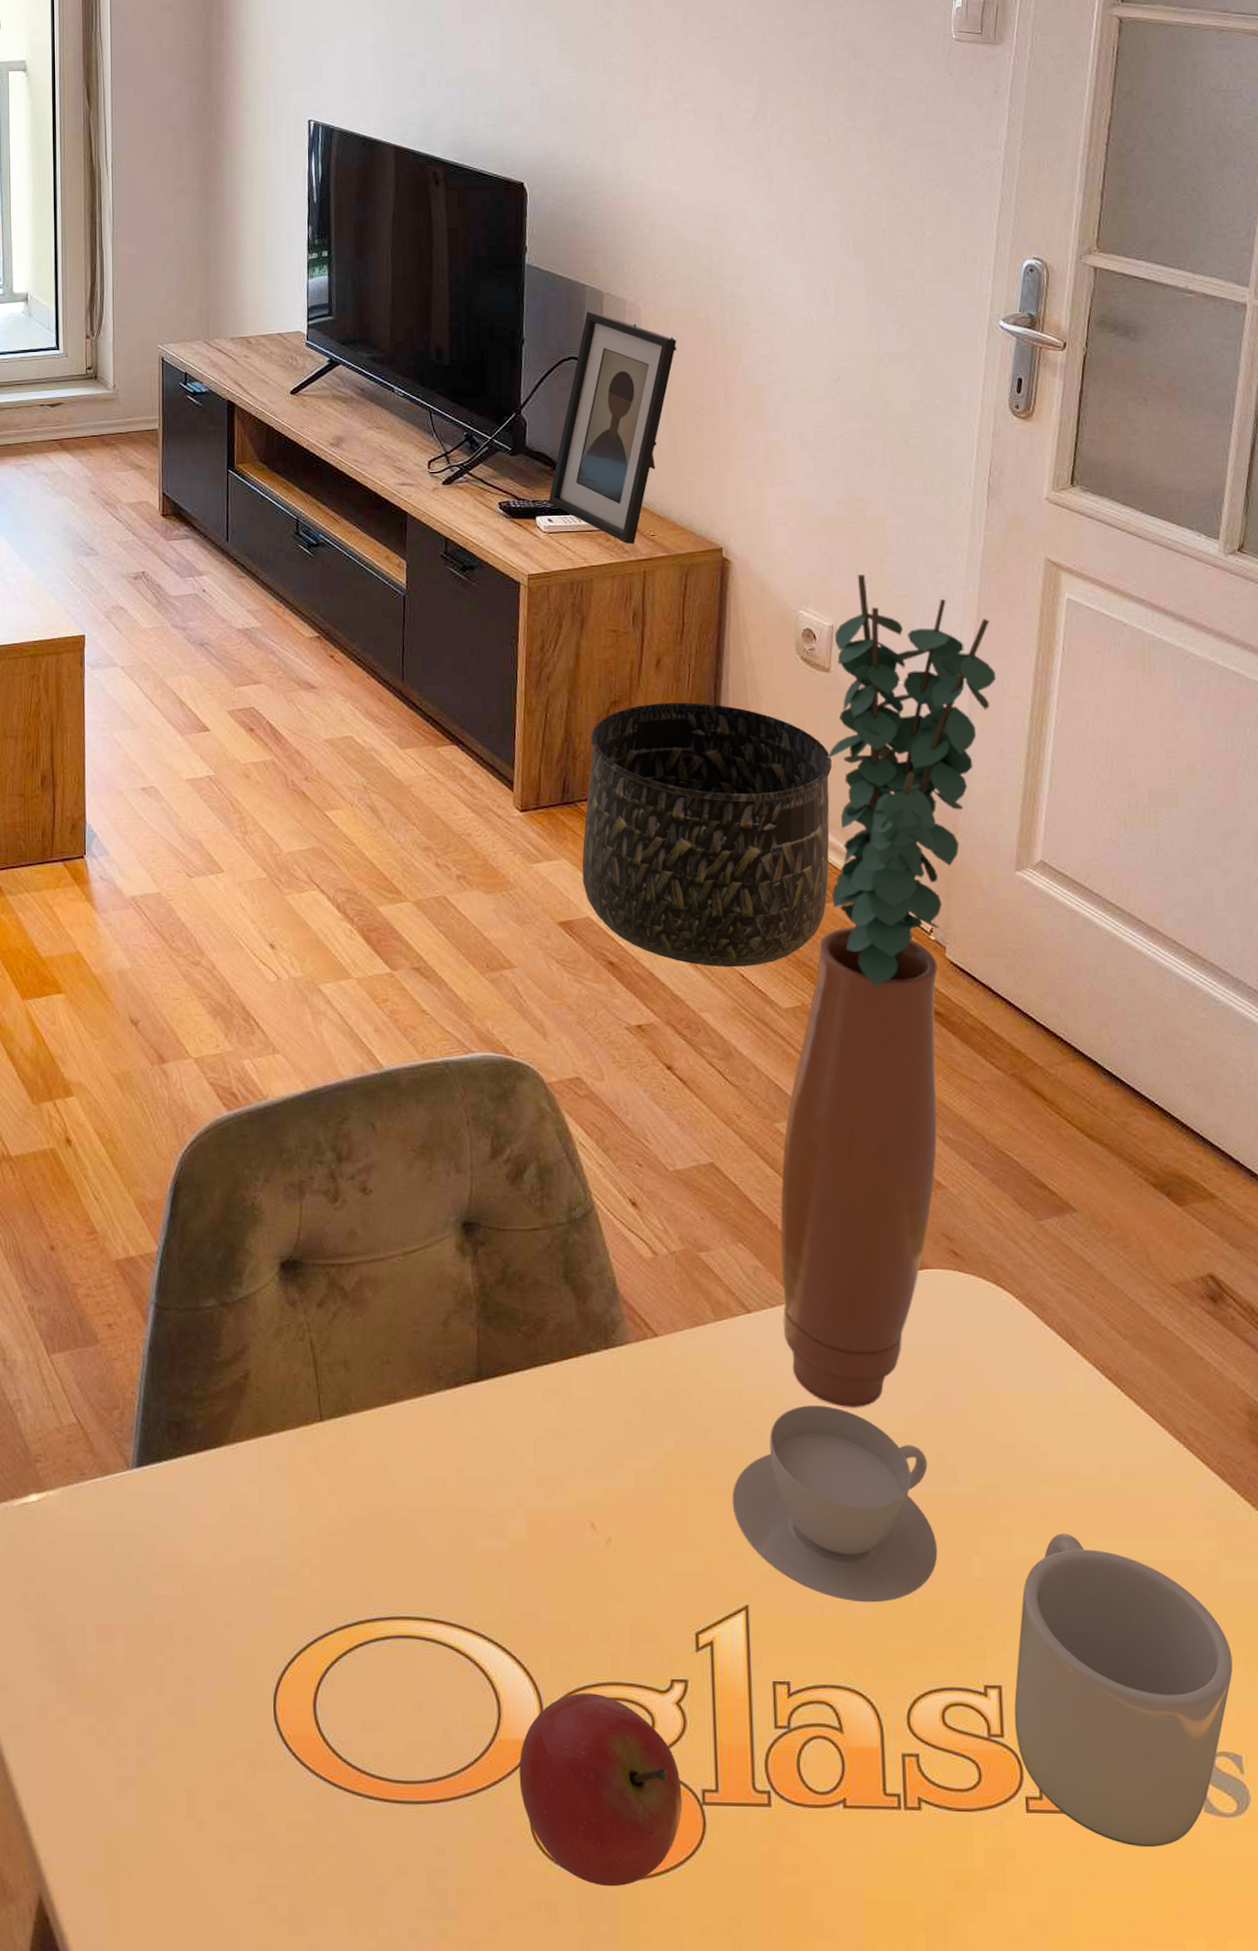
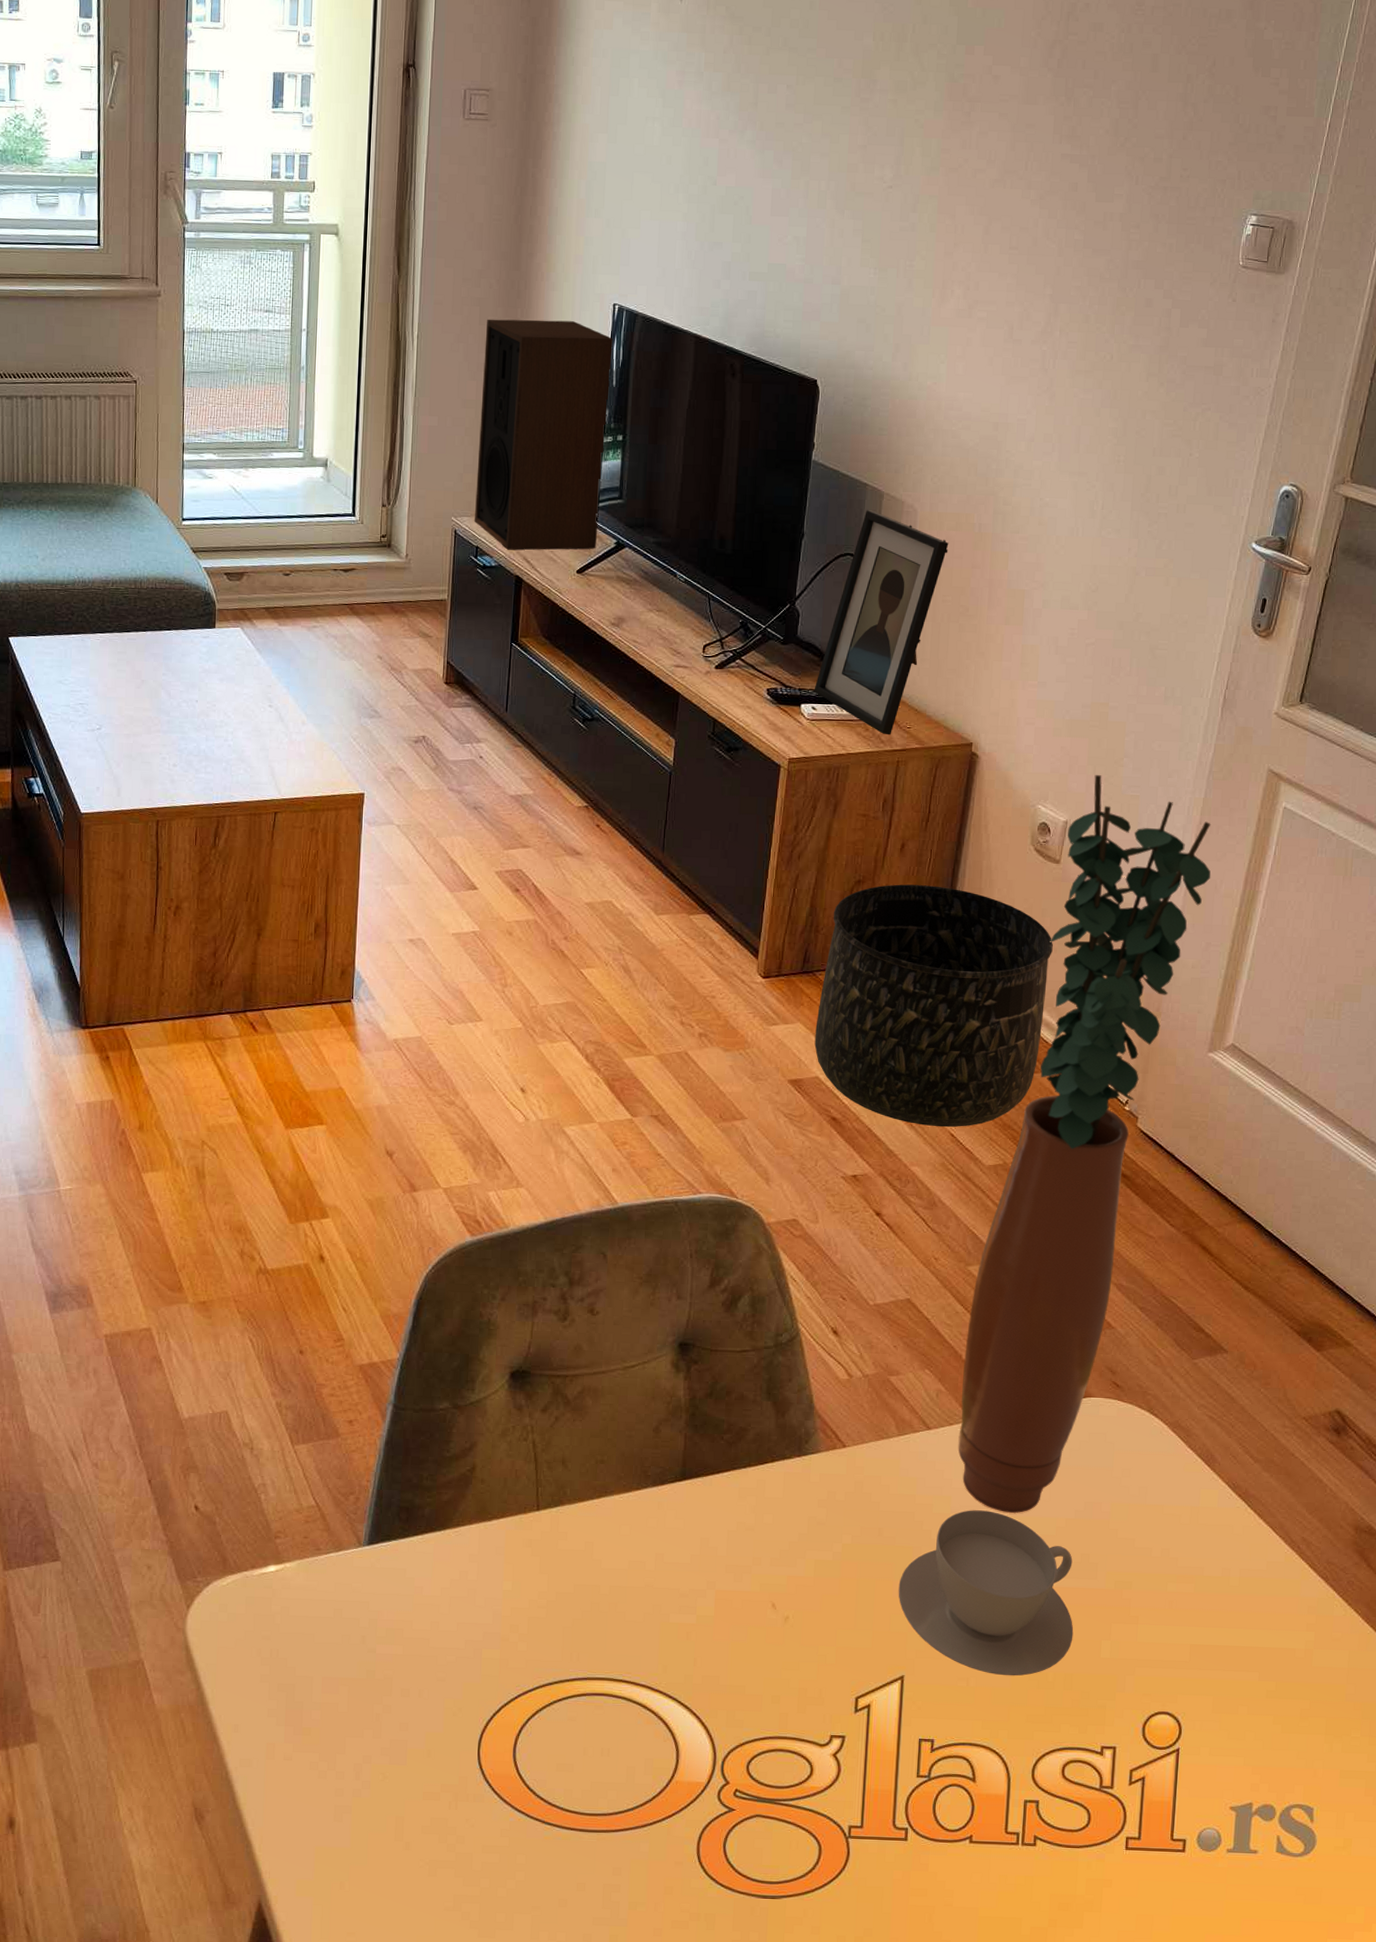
speaker: none [180,140,311,375] -> present [475,319,613,550]
fruit: present [519,1693,683,1887] -> none [690,1744,832,1903]
mug: present [1014,1533,1233,1848] -> none [1123,1623,1316,1880]

